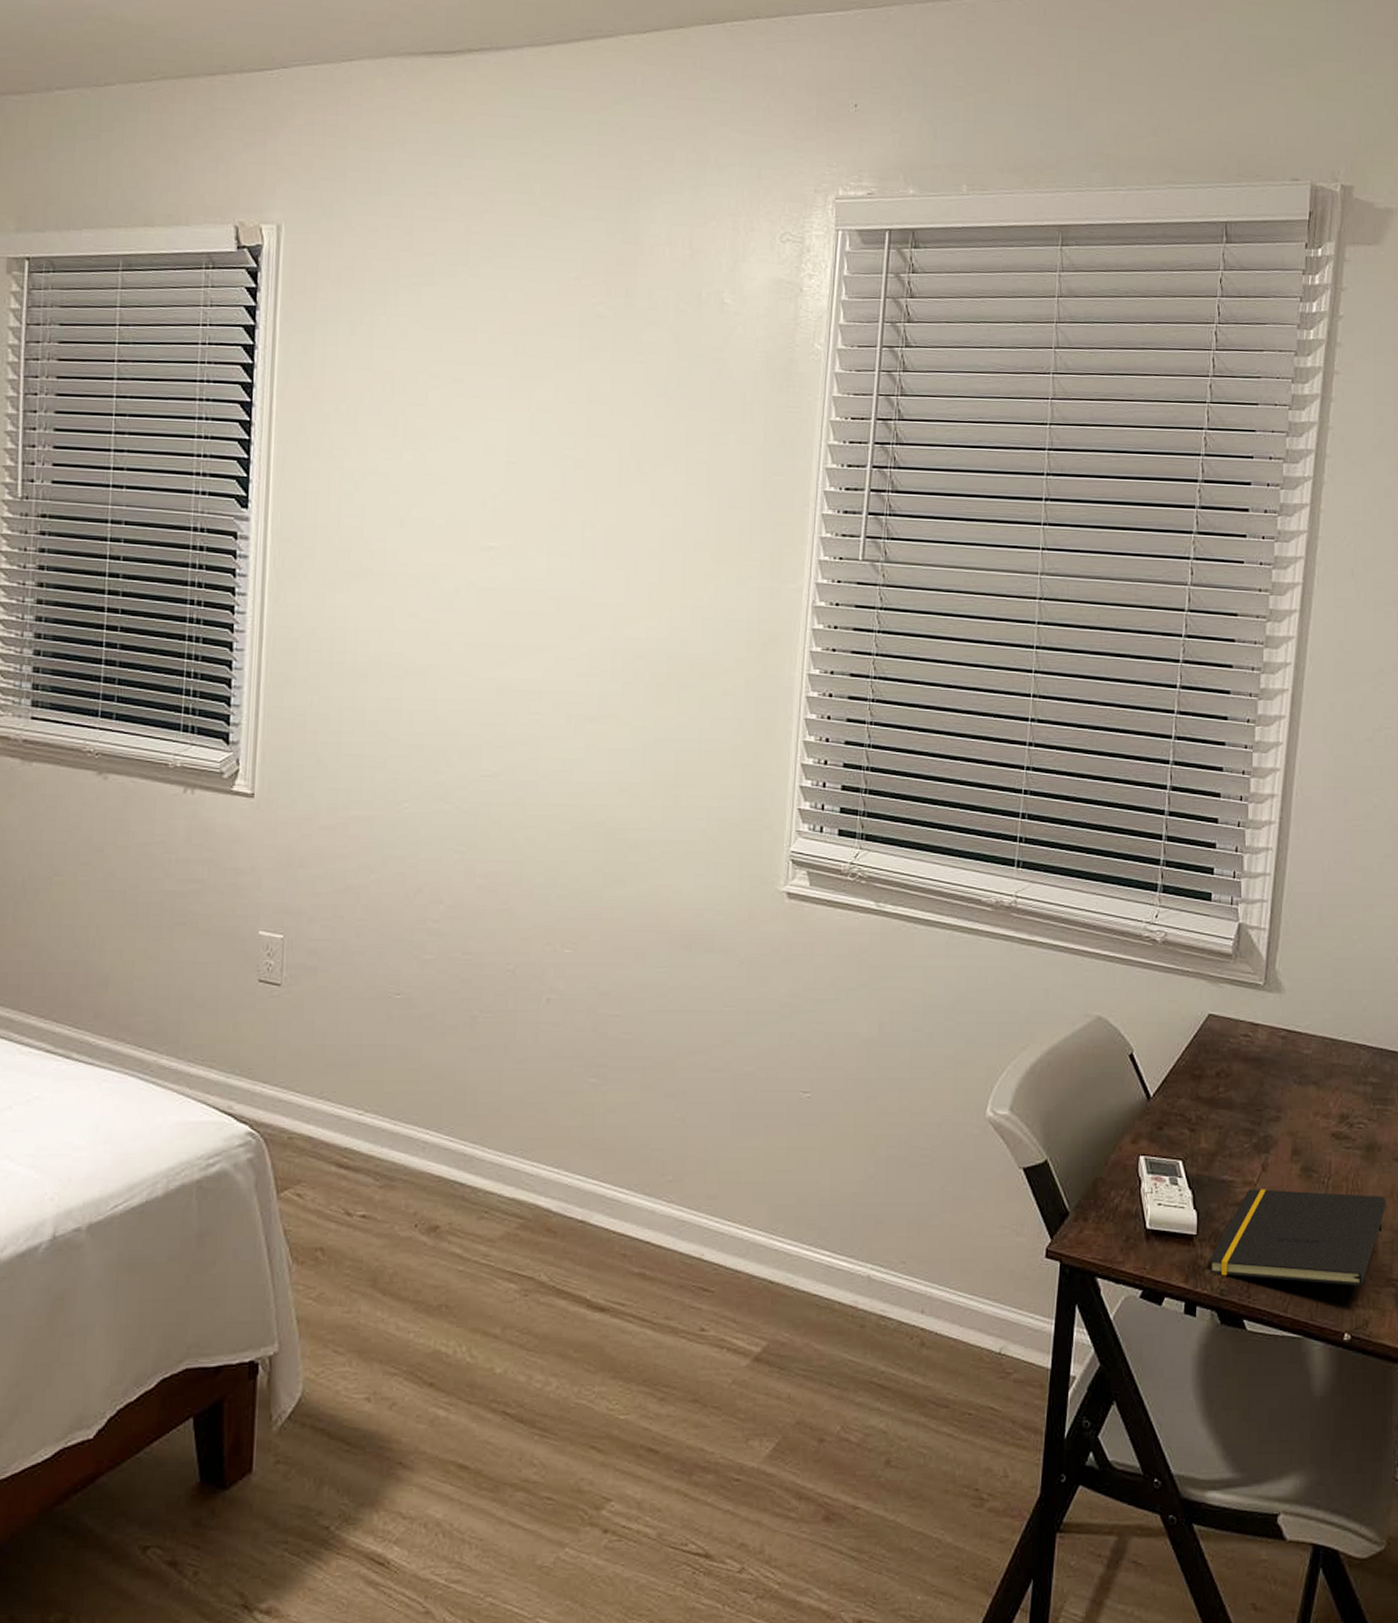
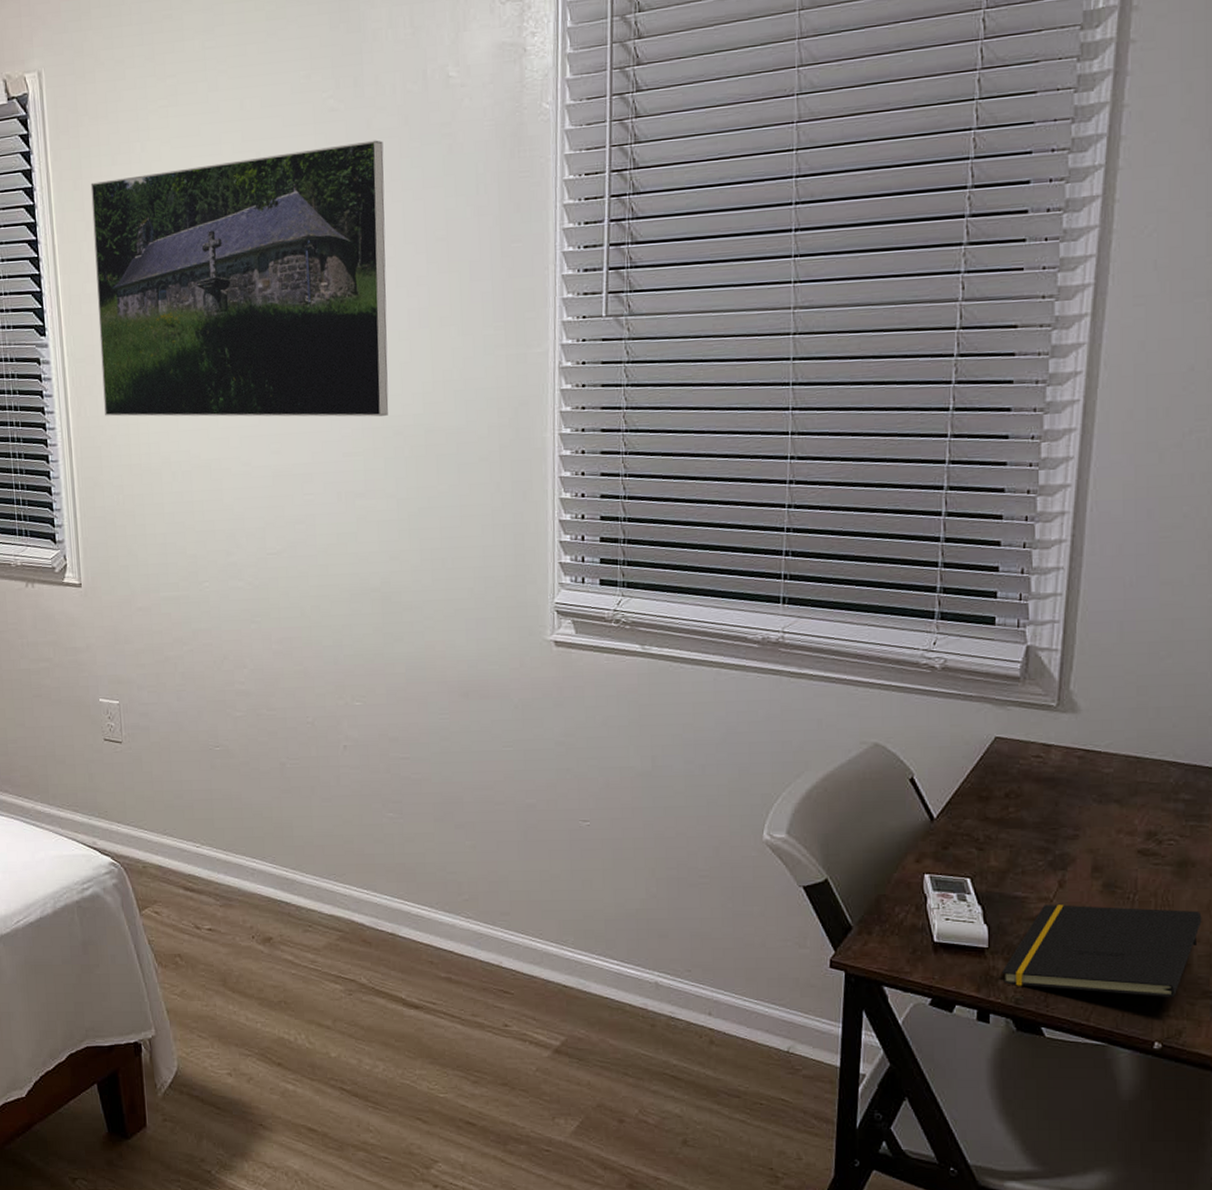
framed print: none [308,350,651,637] -> present [90,140,389,417]

